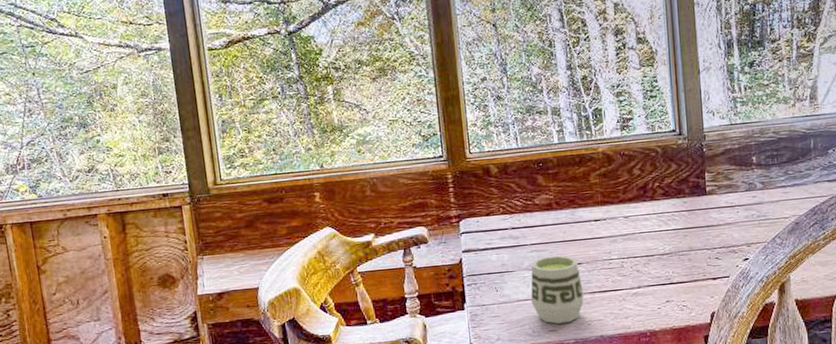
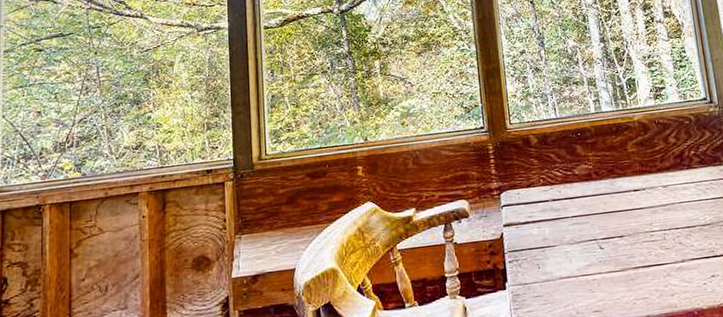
cup: present [531,255,584,324] -> none [573,228,628,304]

